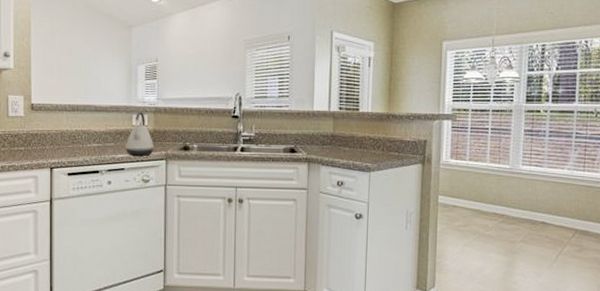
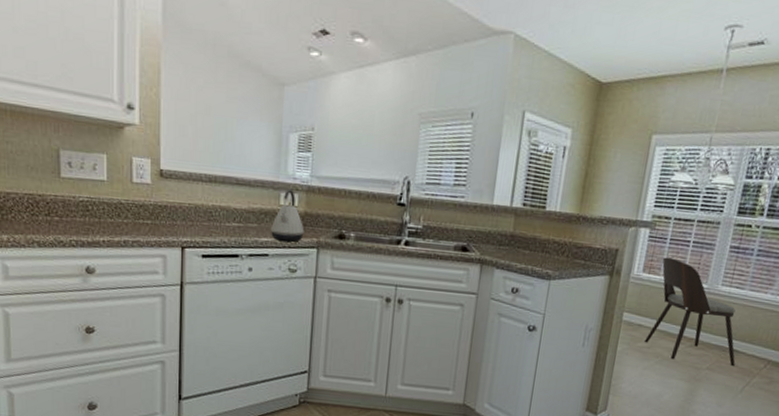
dining chair: none [460,144,546,238] -> present [644,257,736,367]

